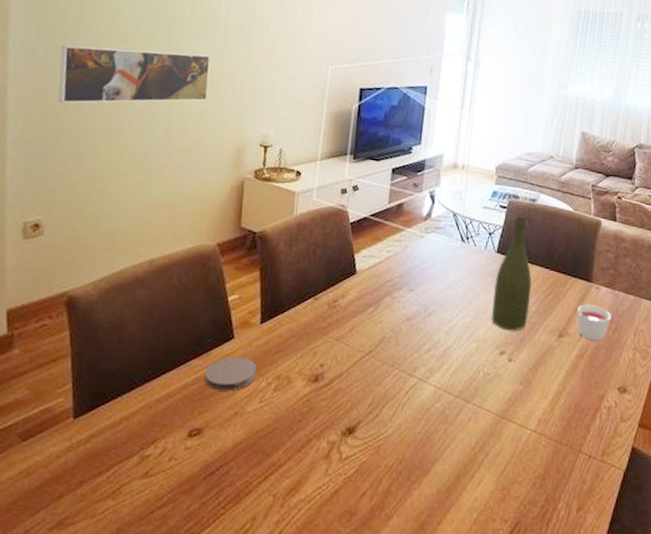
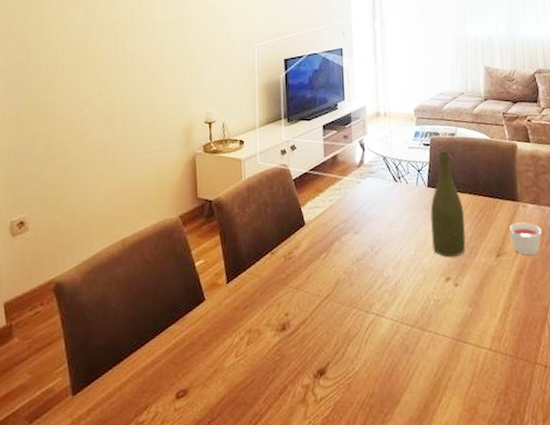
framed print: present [58,45,211,104] -> none [26,51,154,112]
coaster: present [204,356,257,392] -> none [183,316,229,352]

